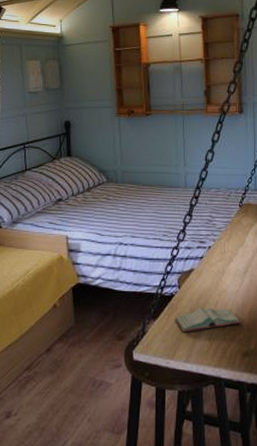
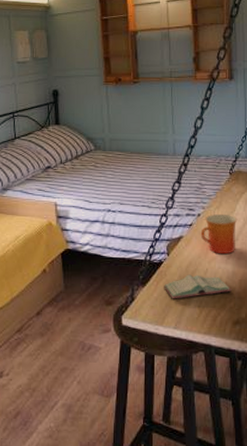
mug: none [211,246,247,286] -> present [200,213,238,254]

